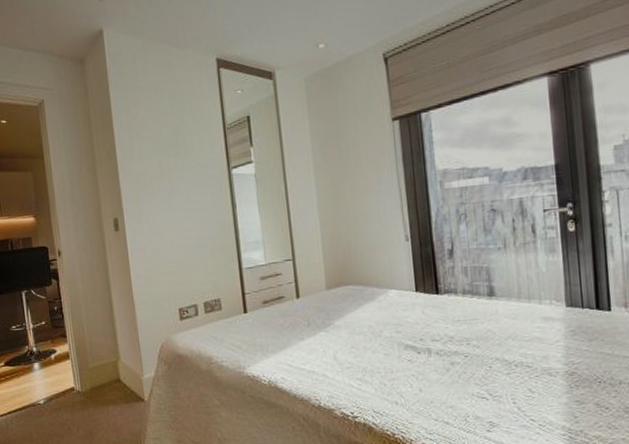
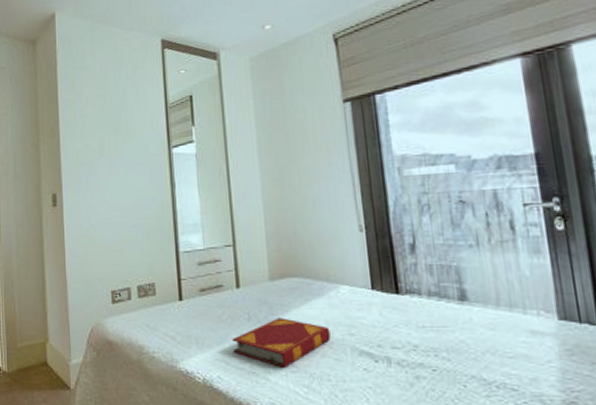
hardback book: none [294,321,380,365] -> present [232,318,331,368]

